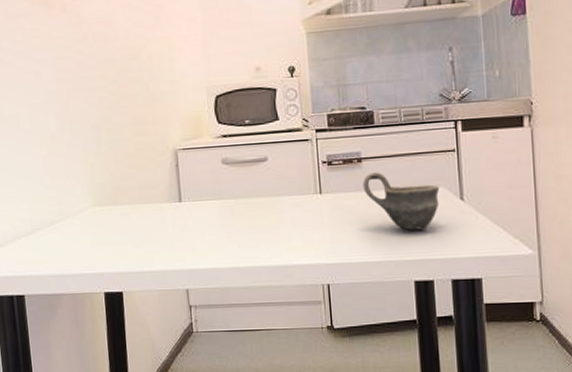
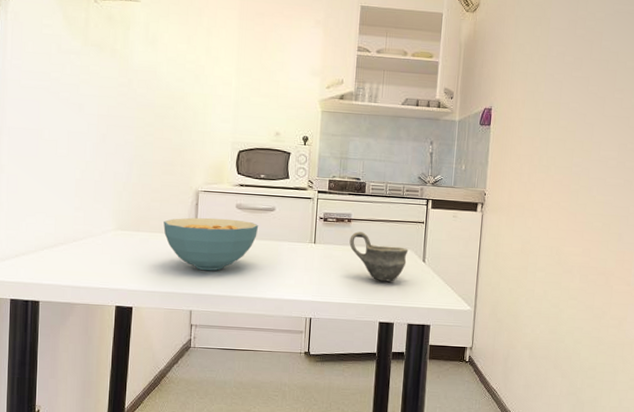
cereal bowl: none [143,177,252,242] -> present [163,217,259,271]

